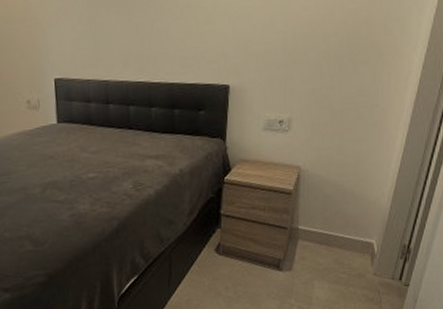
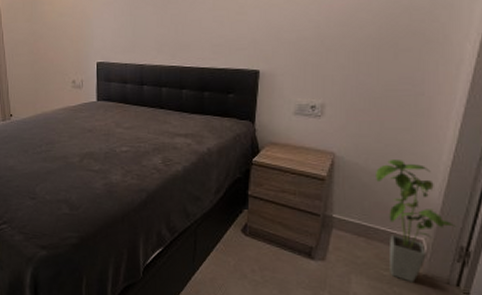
house plant: none [336,170,400,281] -> present [376,160,456,282]

